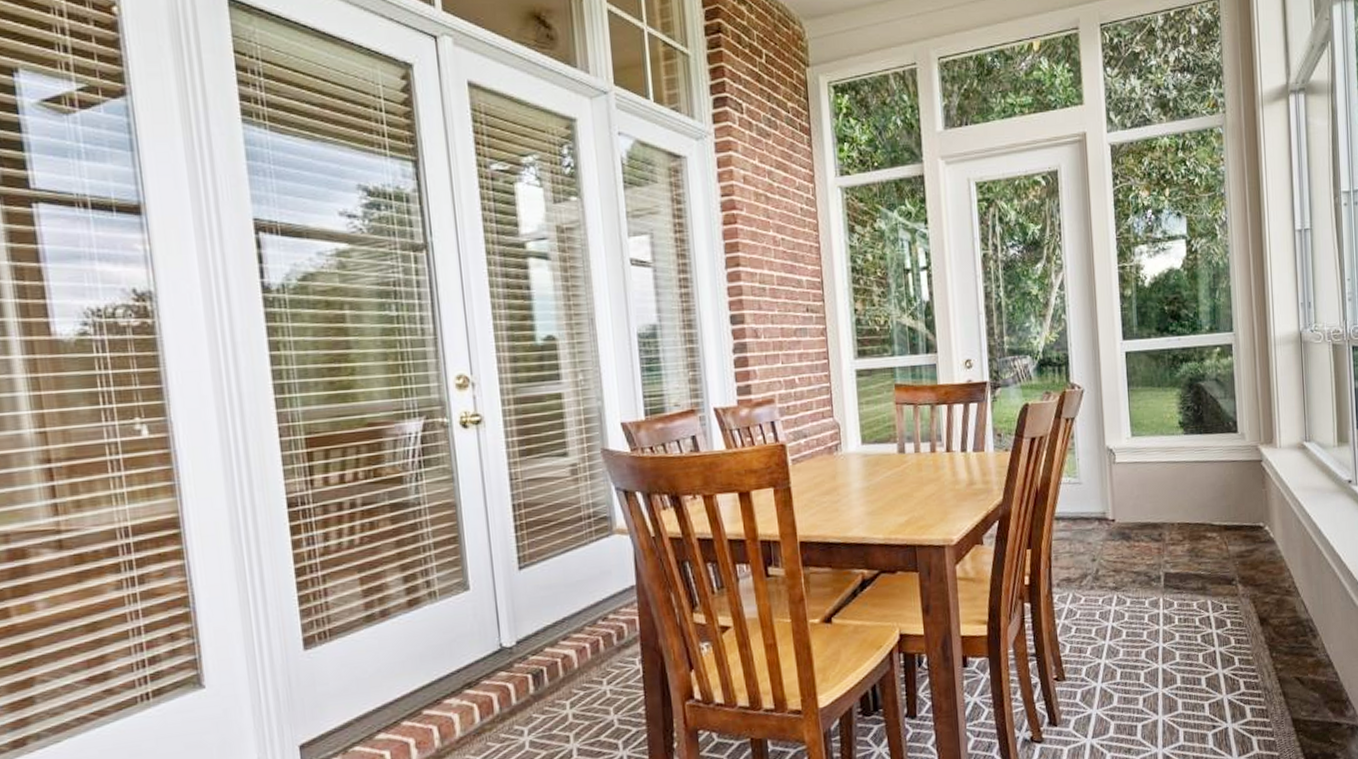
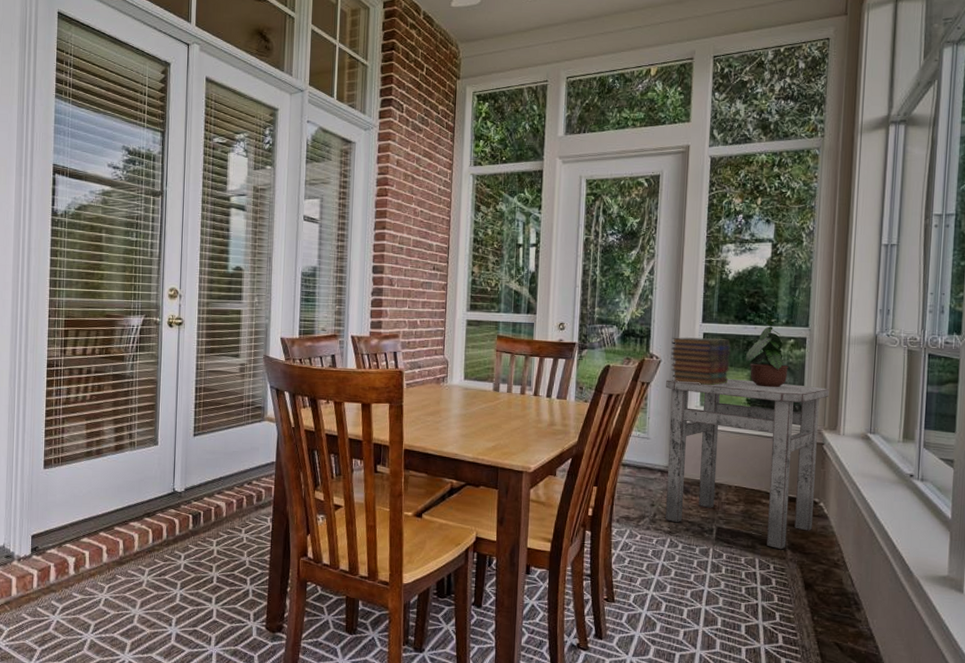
book stack: none [1092,356,1158,414] -> present [671,336,731,385]
side table: none [1092,397,1261,586] -> present [664,379,829,550]
potted plant: none [1173,322,1218,406] -> present [746,315,789,388]

